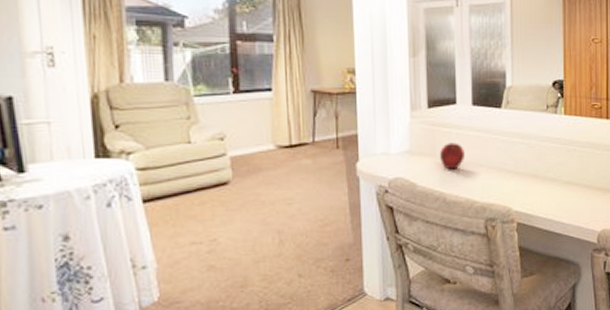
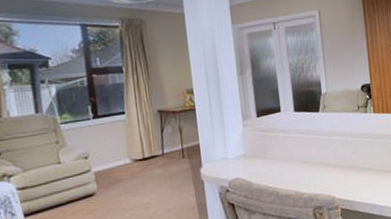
apple: present [440,142,464,170] -> none [270,144,291,168]

